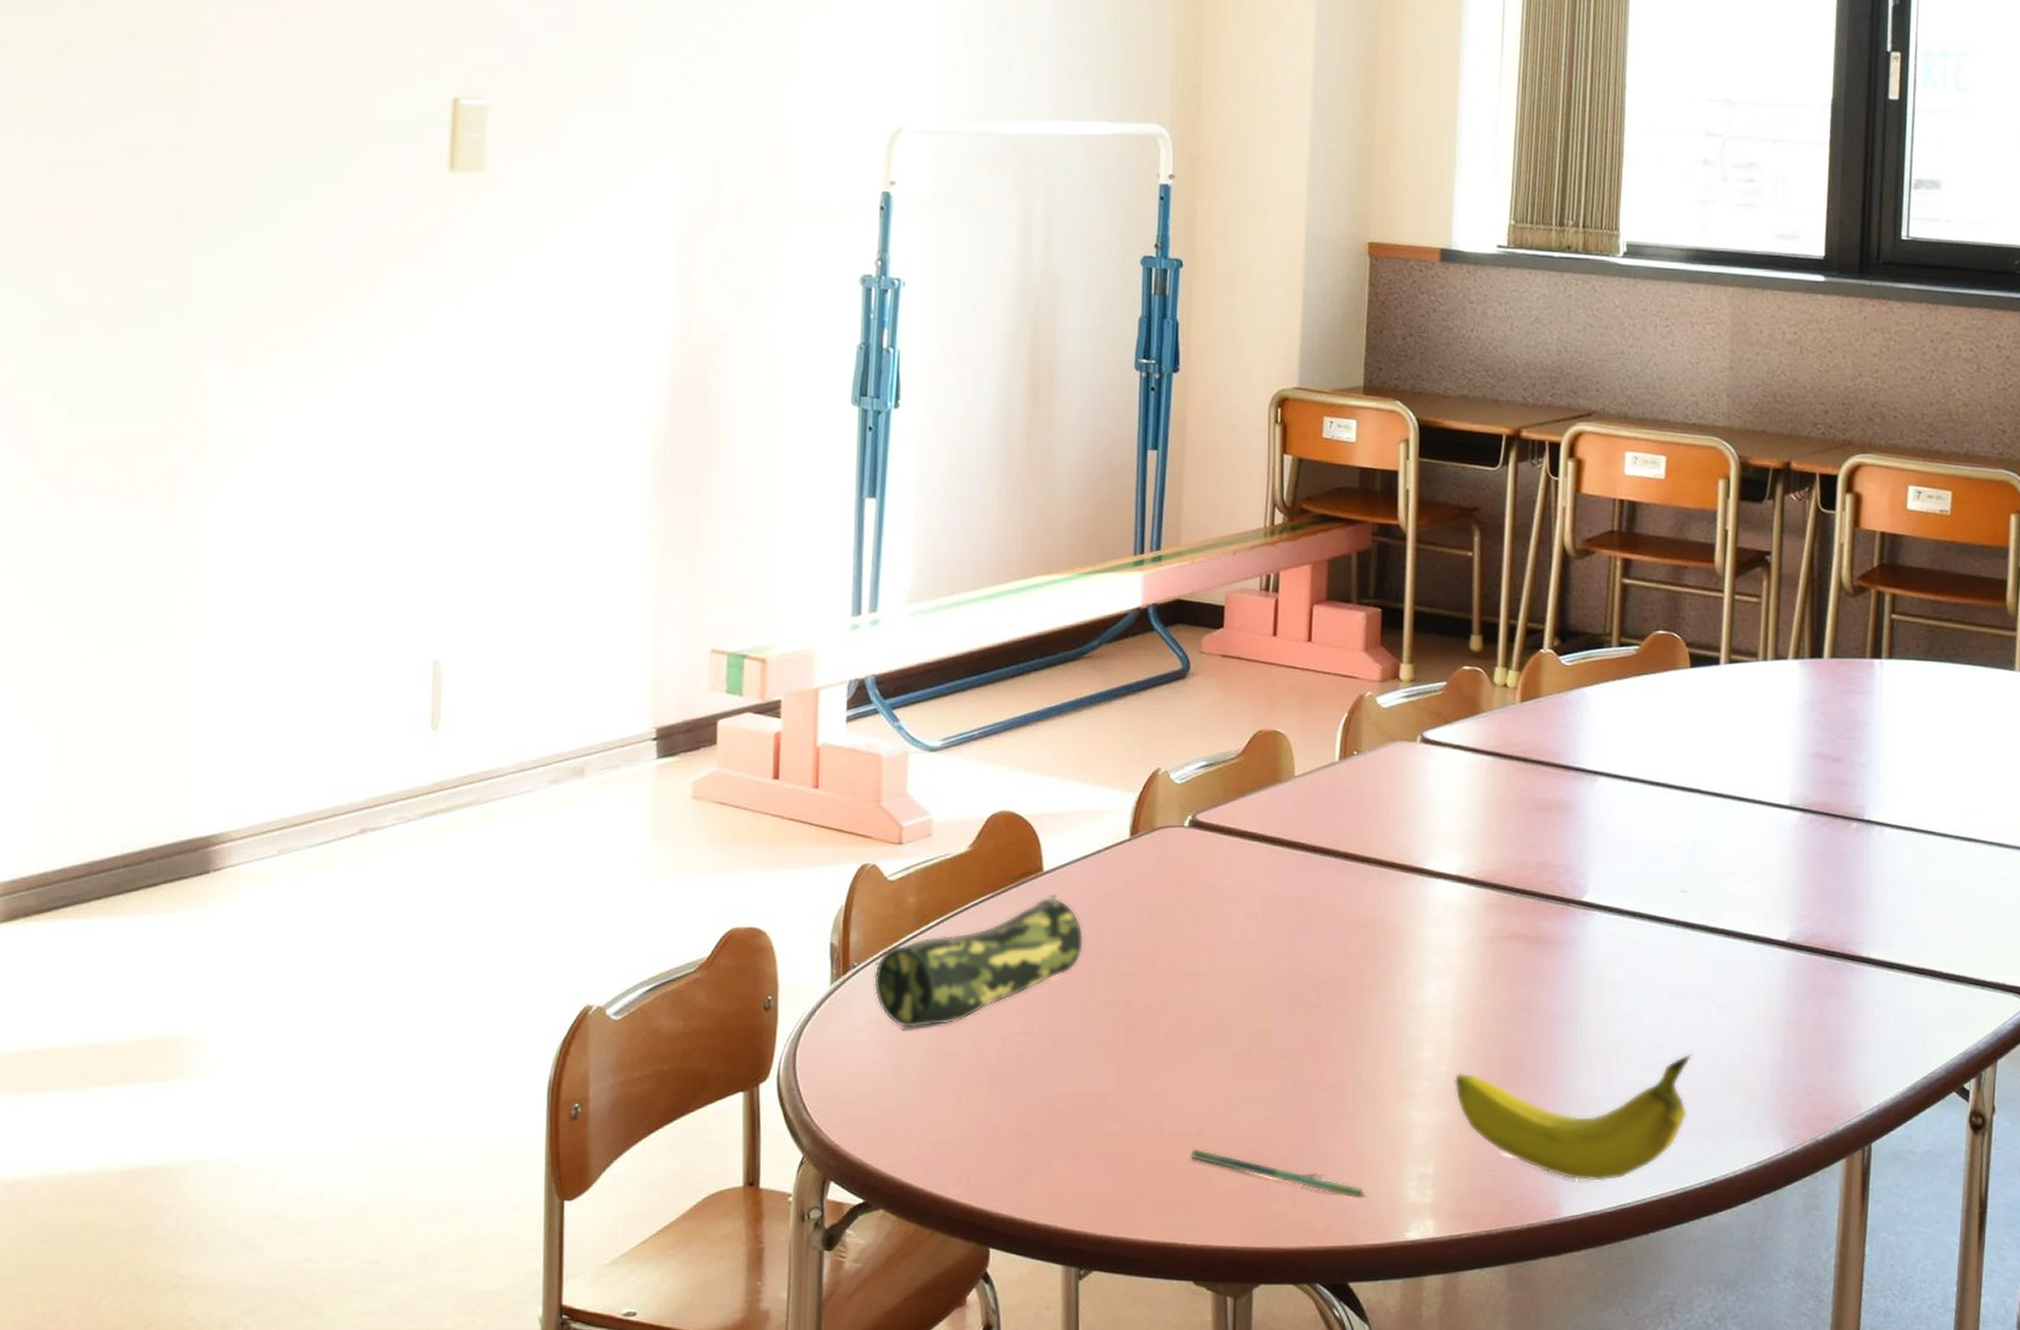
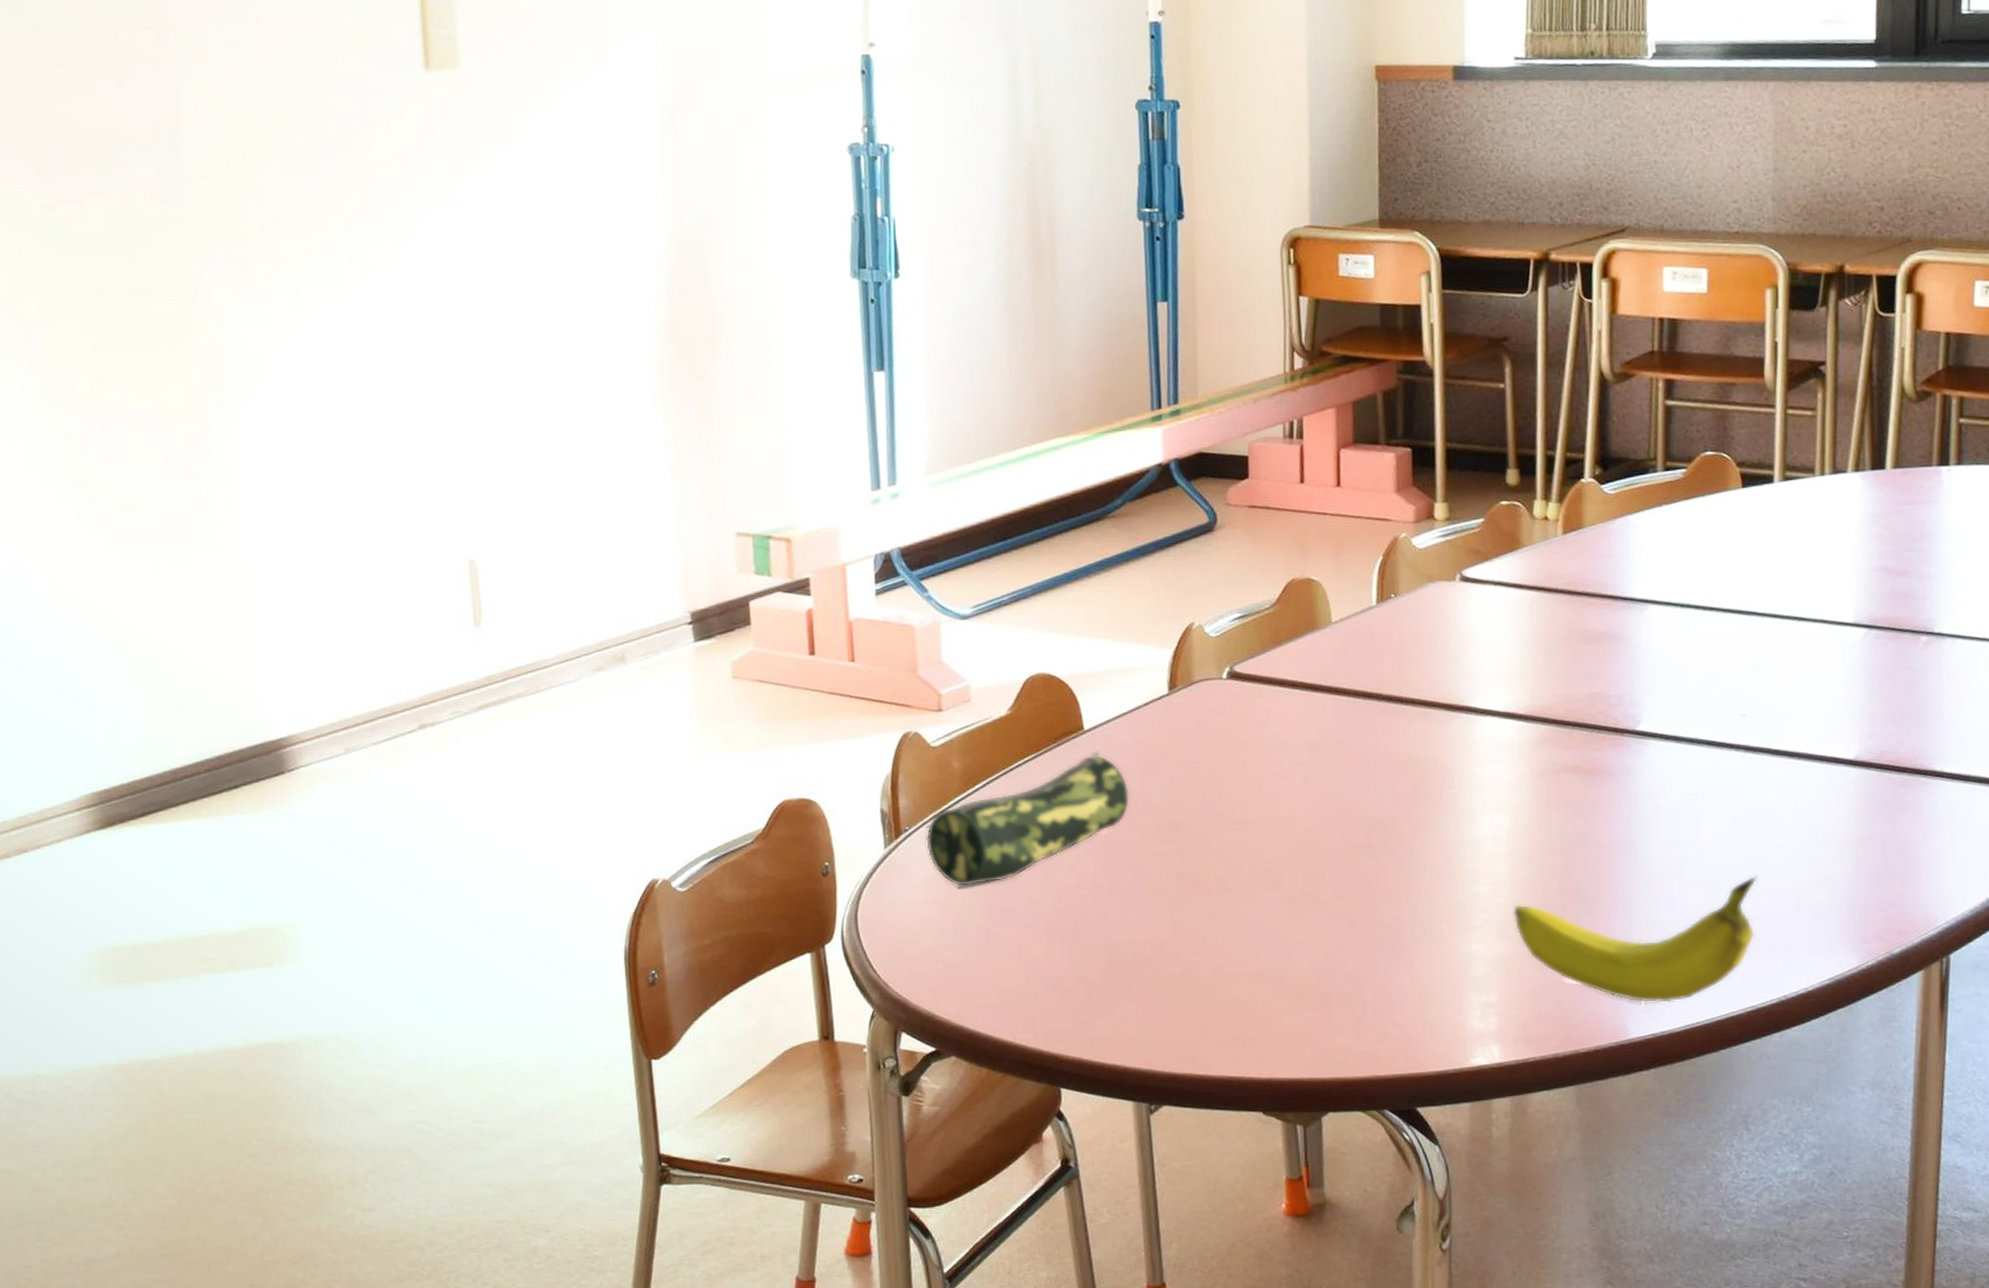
pen: present [1190,1149,1364,1200] -> none [1251,988,1428,1030]

